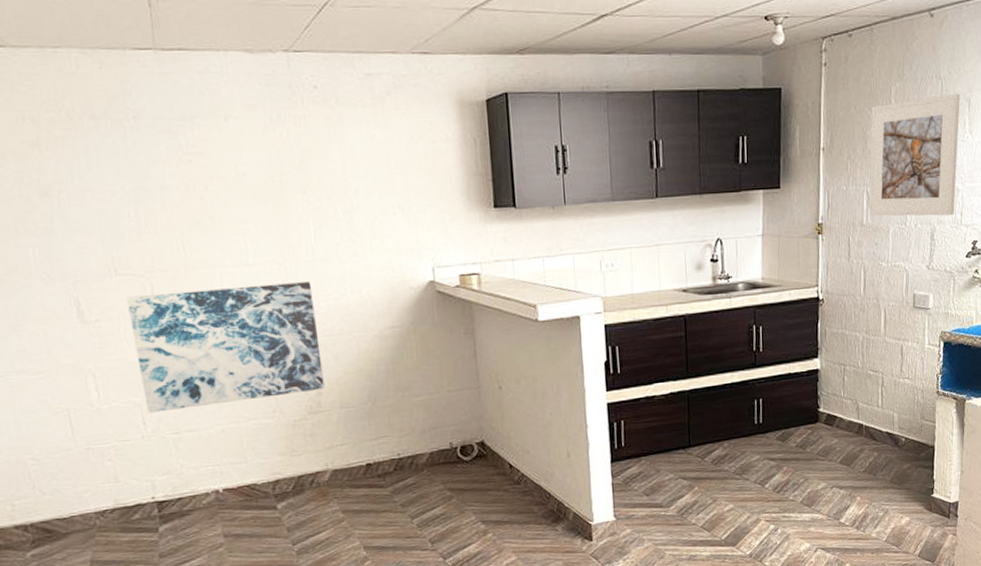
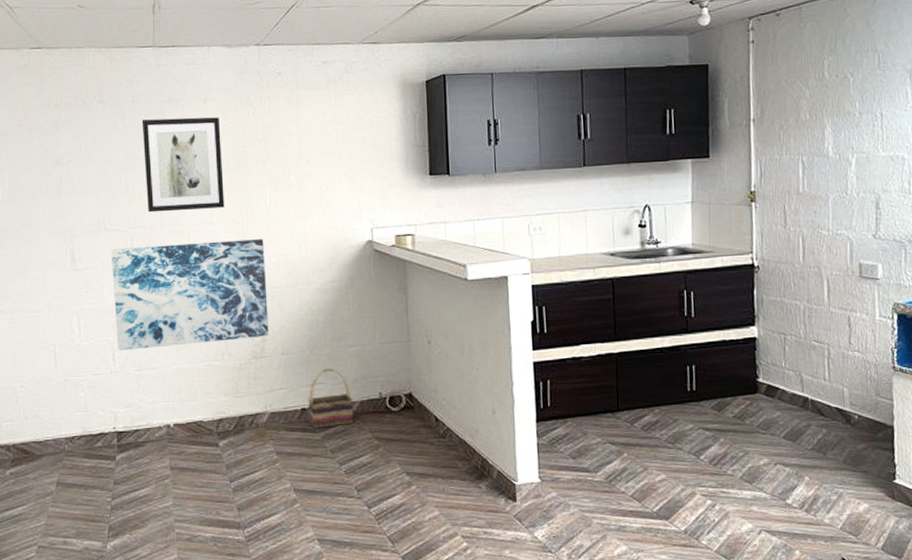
wall art: none [148,138,262,253] -> present [141,117,225,213]
basket: none [372,420,424,483] -> present [308,368,354,428]
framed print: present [868,93,960,216] -> none [803,65,901,185]

